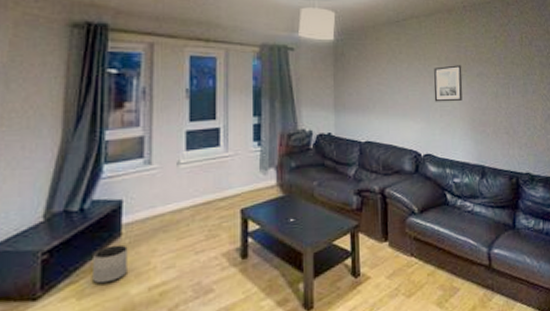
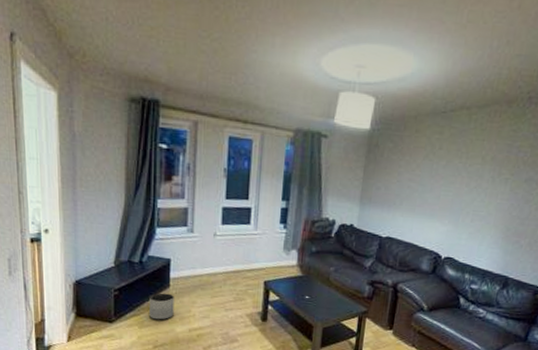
wall art: present [433,65,463,102] -> none [468,167,509,208]

